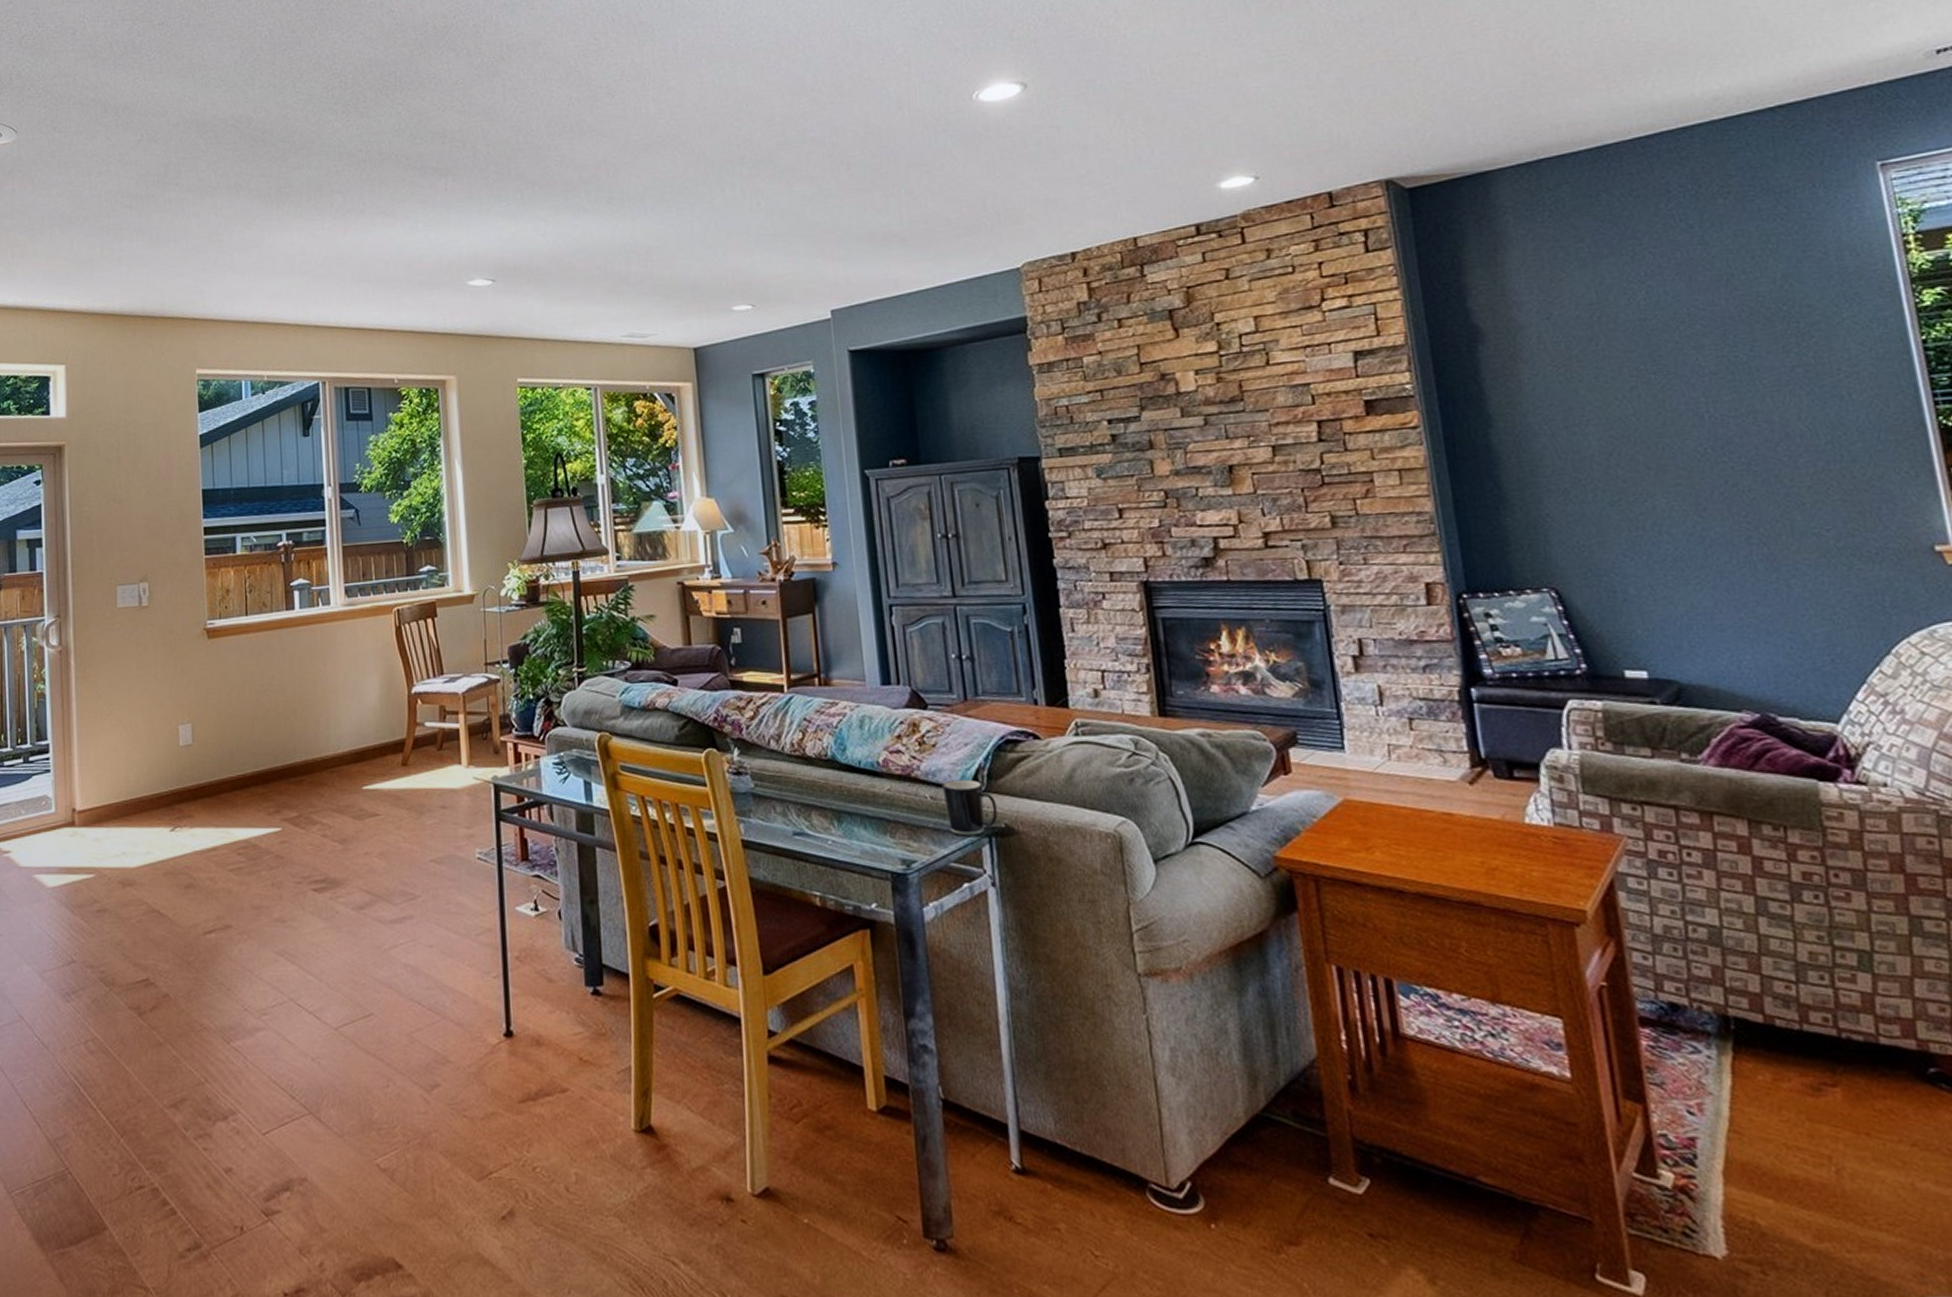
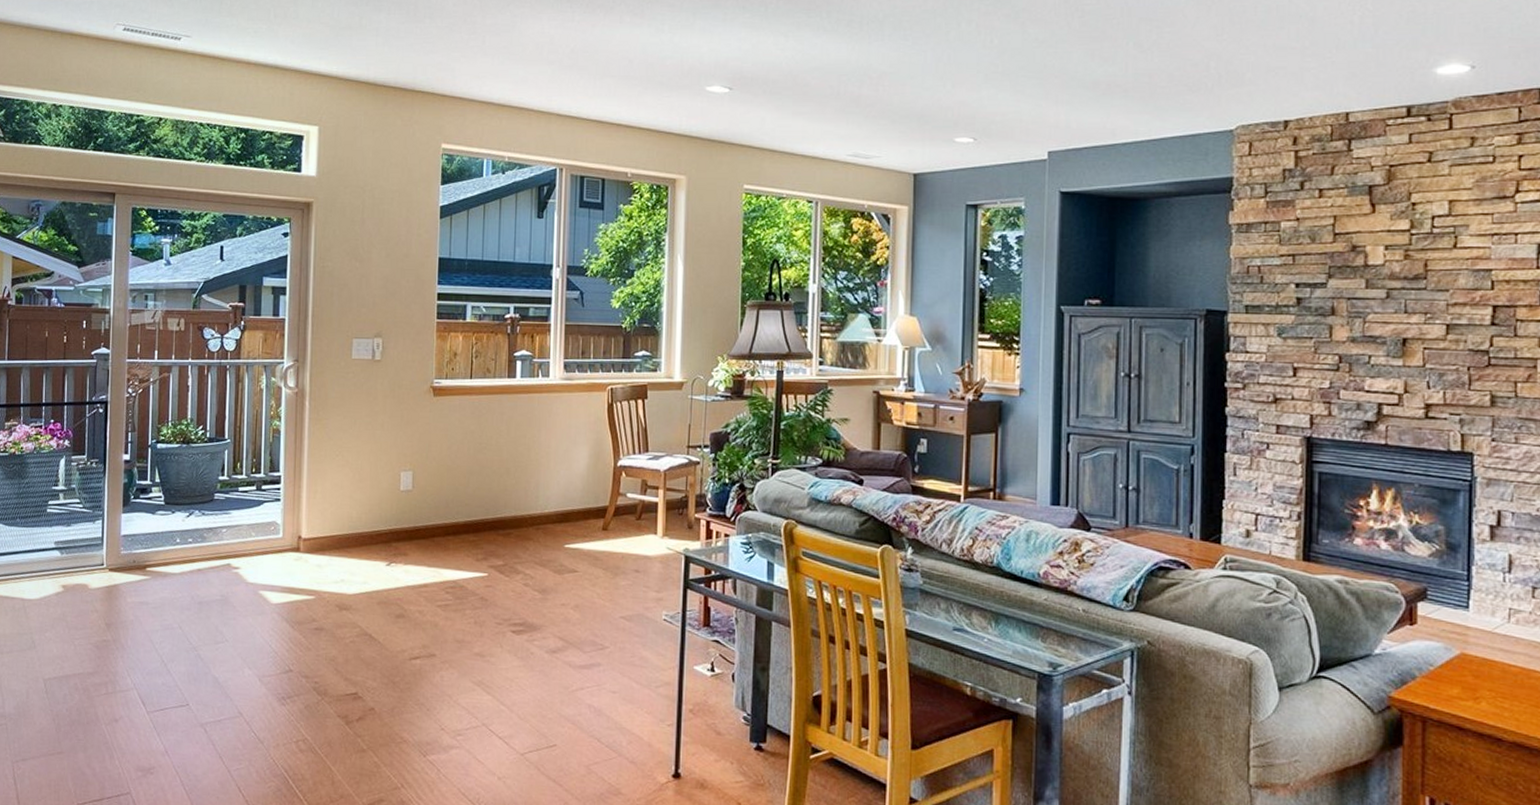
mug: present [942,779,998,836] -> none [1094,597,1142,649]

